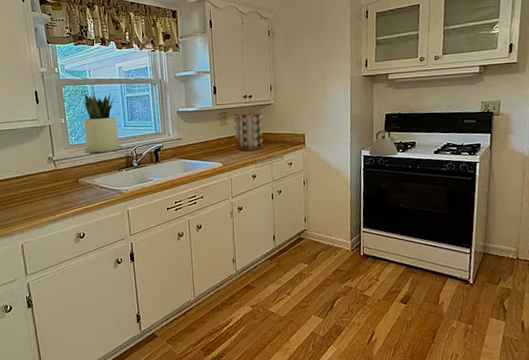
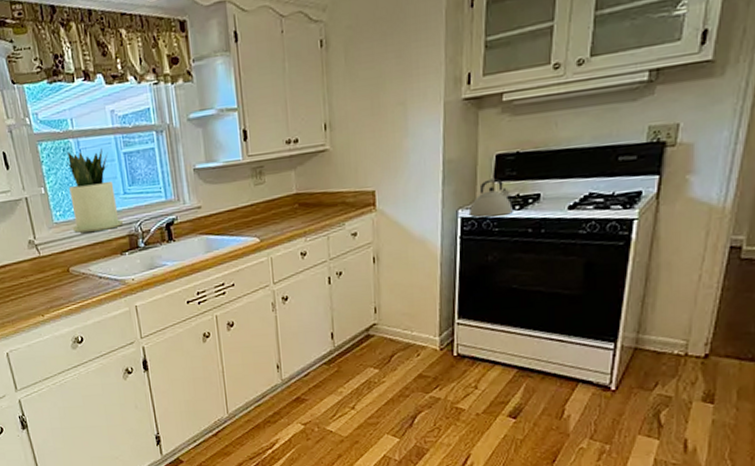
spice rack: present [233,106,264,151] -> none [272,156,316,219]

